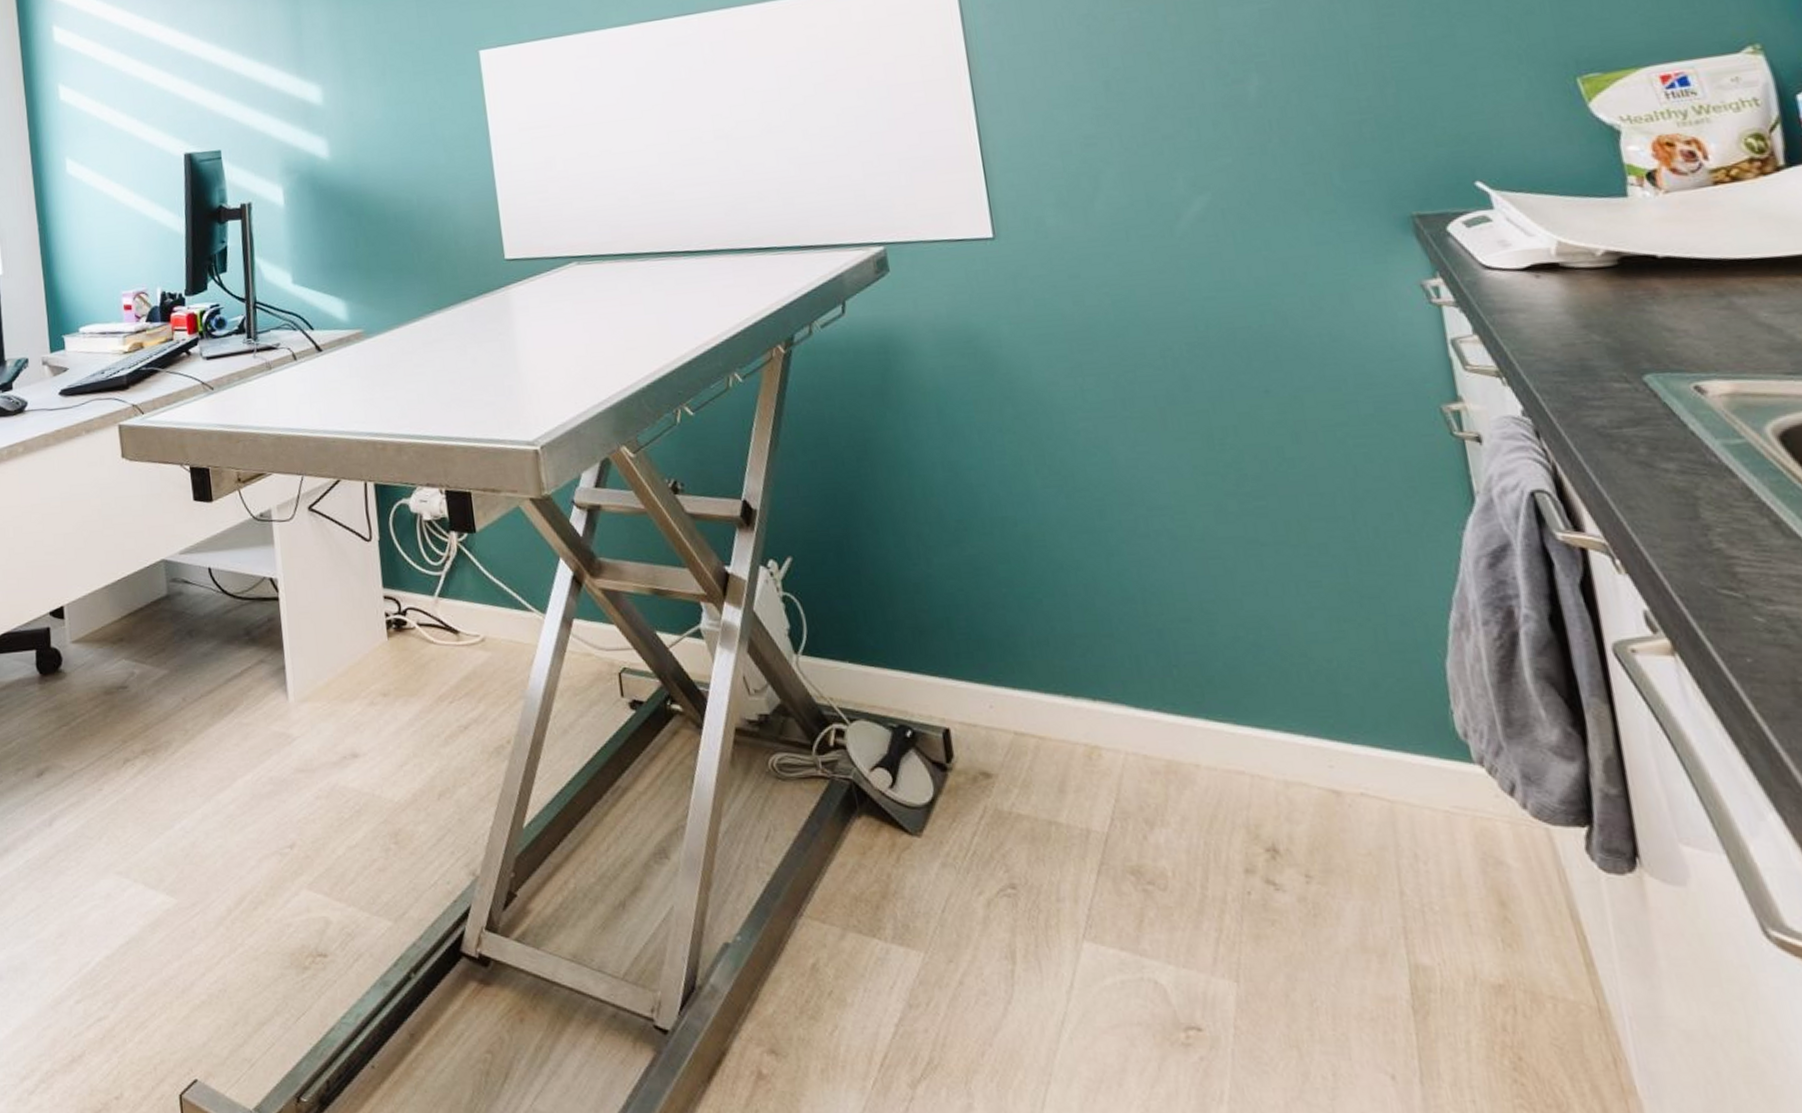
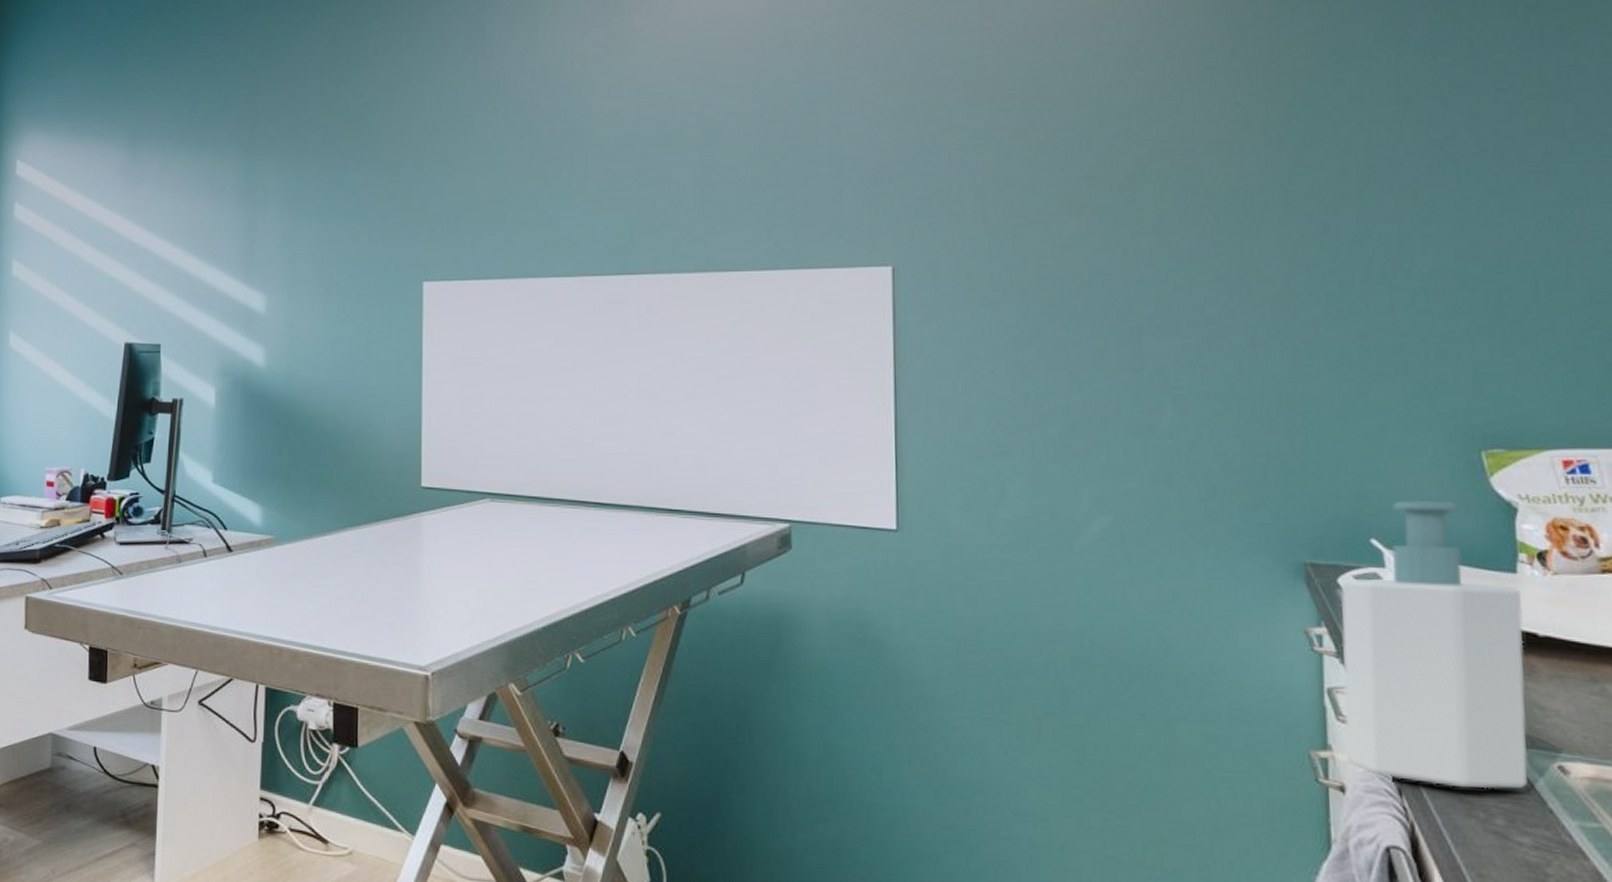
soap bottle: none [1451,133,1665,422] -> present [1340,501,1528,789]

